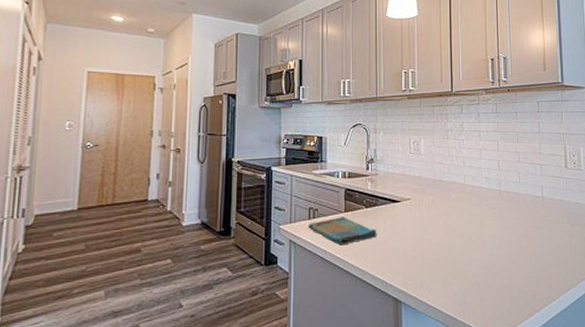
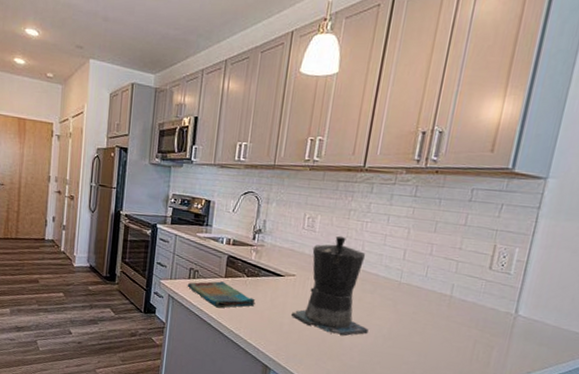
coffee maker: none [412,155,483,253] -> present [290,235,369,336]

